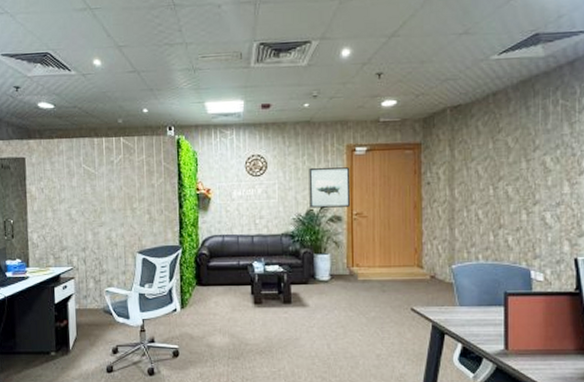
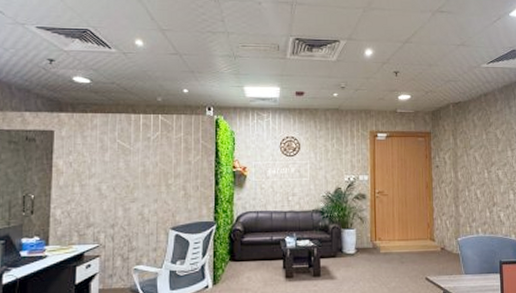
wall art: present [308,167,351,208] -> none [337,150,374,187]

